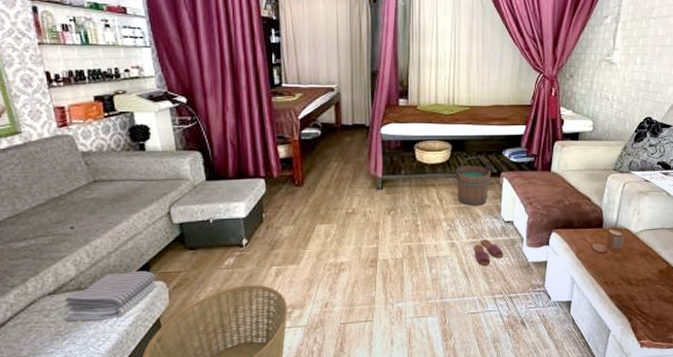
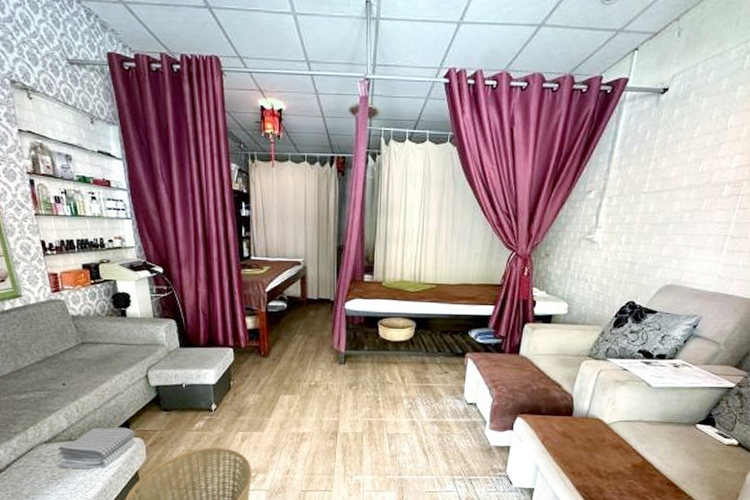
wooden bucket: present [456,156,491,206] -> none [419,335,455,386]
slippers: present [474,239,504,266] -> none [434,420,465,446]
candle: present [591,227,625,254] -> none [559,416,597,443]

